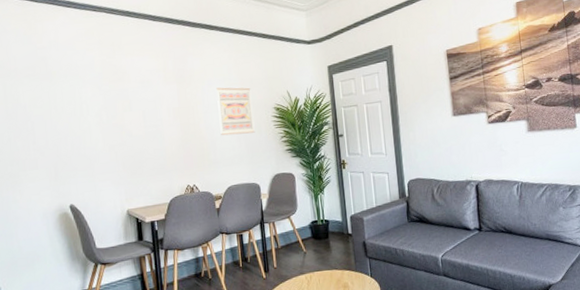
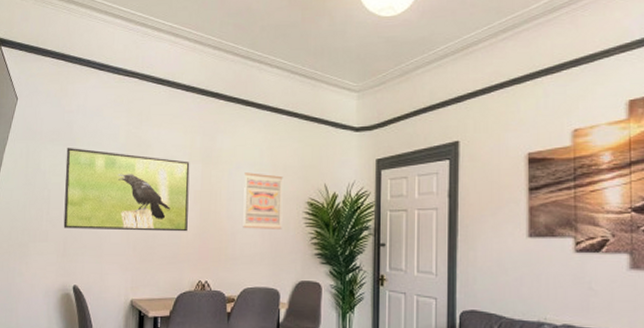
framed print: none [44,80,171,155] -> present [63,148,190,232]

